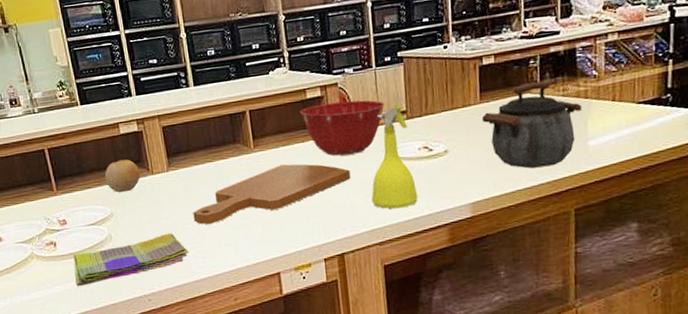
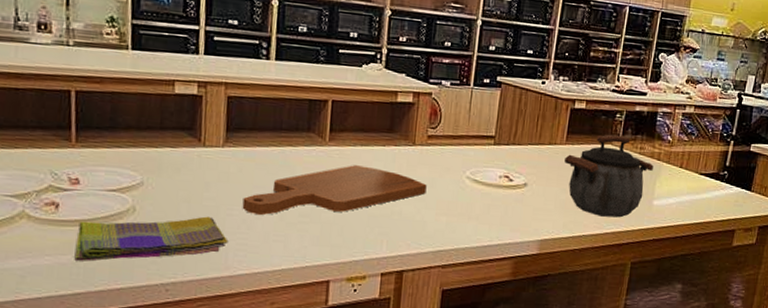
fruit: present [104,159,140,193] -> none [142,122,189,161]
mixing bowl: present [300,100,385,156] -> none [387,110,475,170]
spray bottle: present [371,105,419,209] -> none [443,129,493,234]

